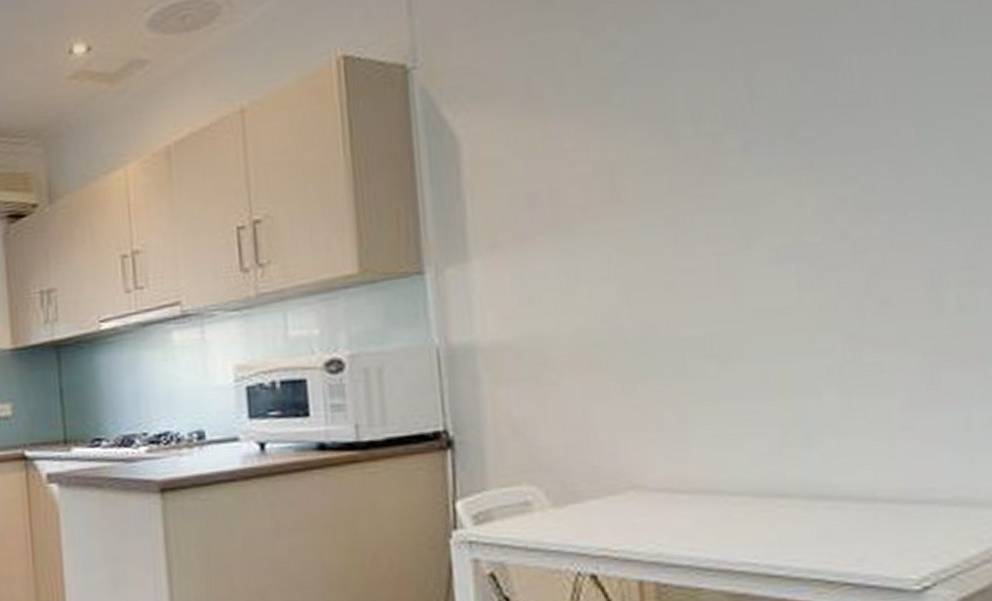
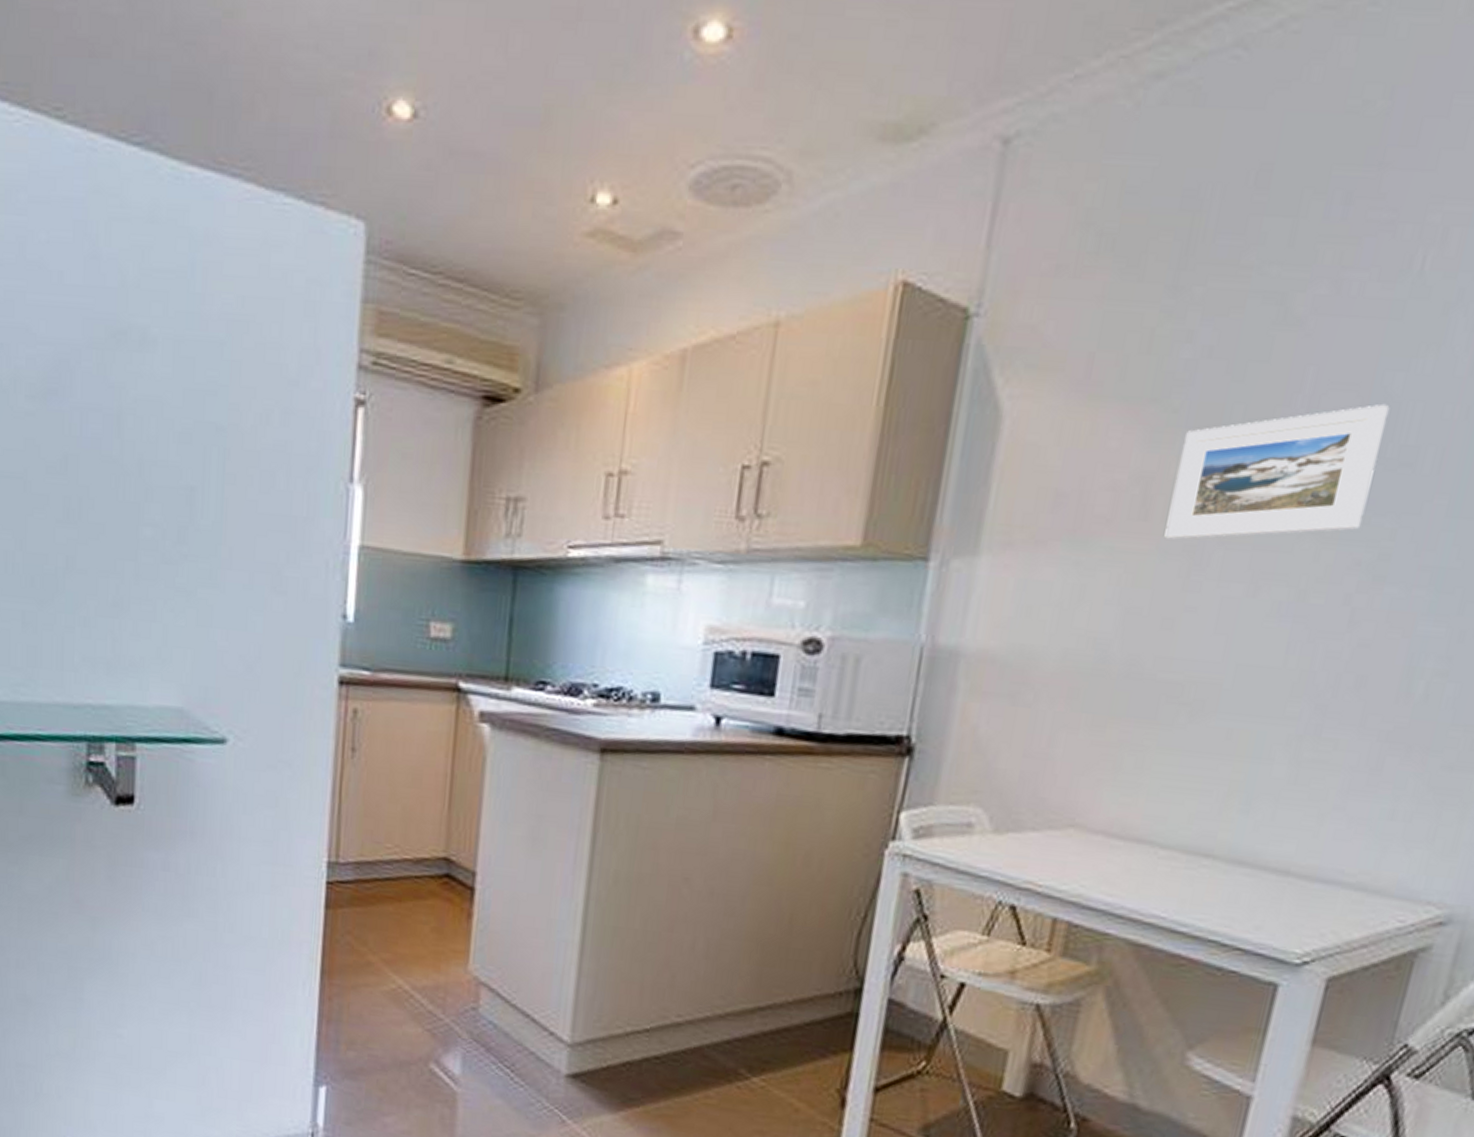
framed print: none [635,60,834,214] -> present [1164,403,1390,540]

